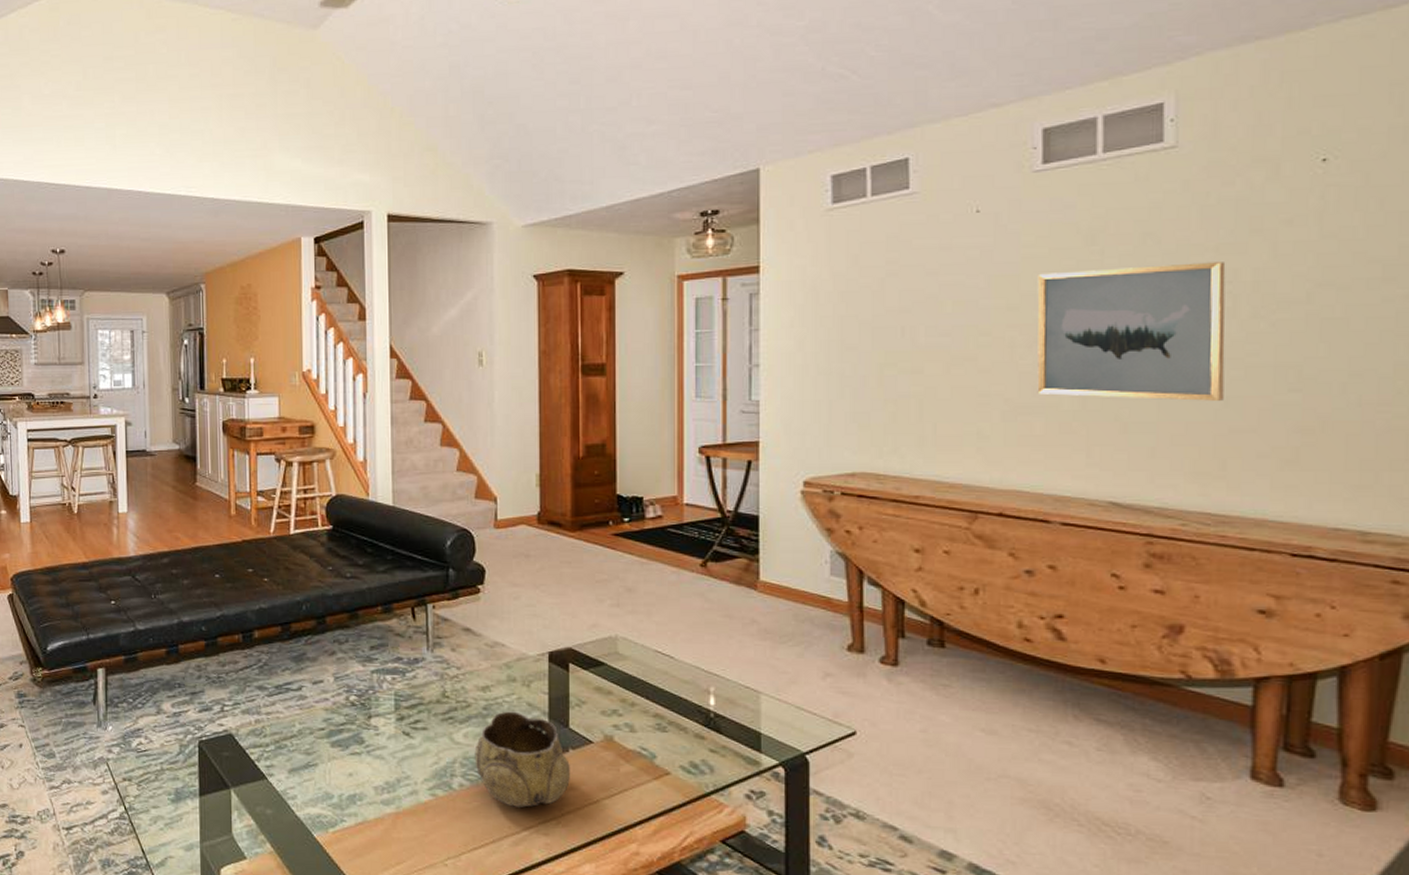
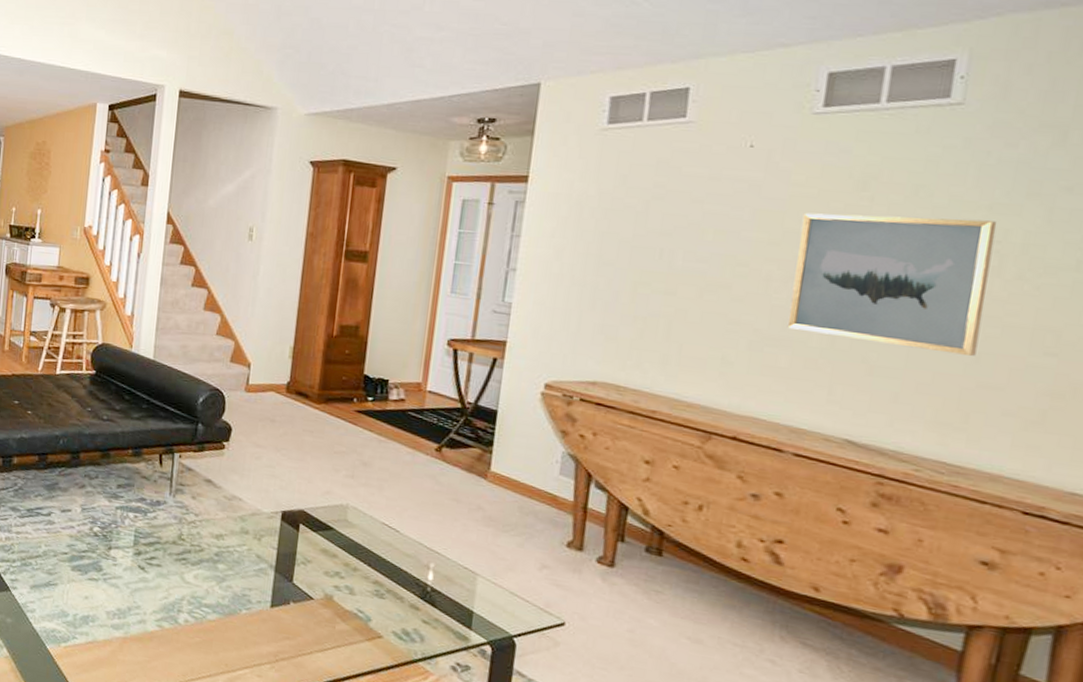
decorative bowl: present [474,711,571,808] -> none [201,559,290,650]

